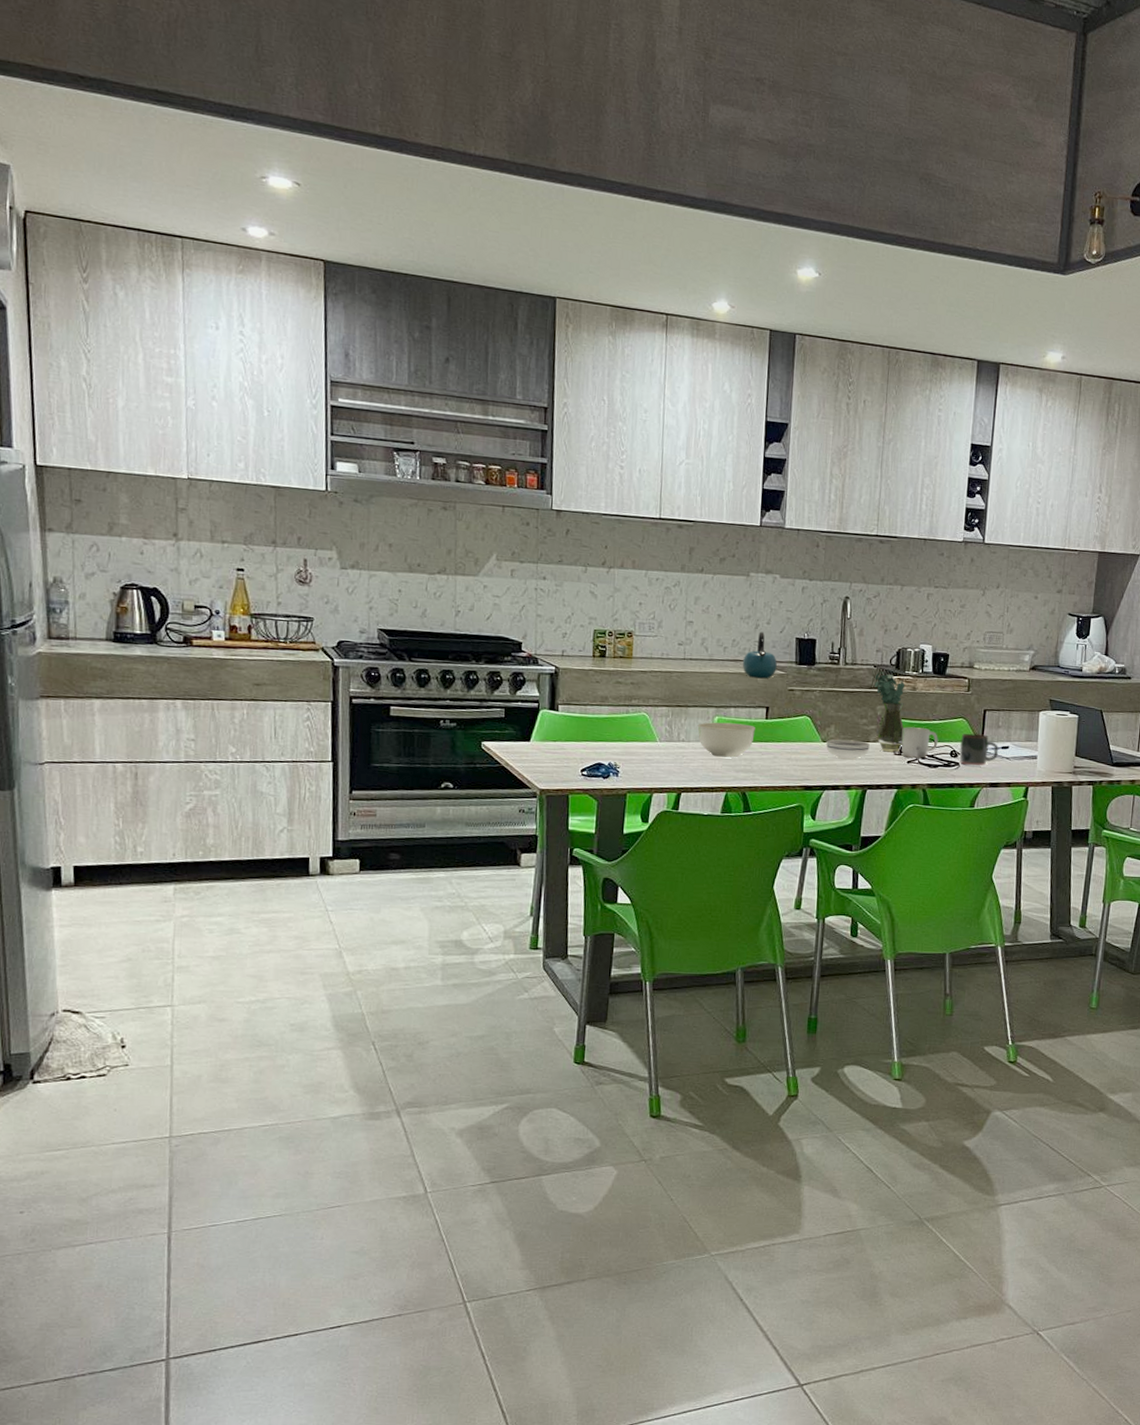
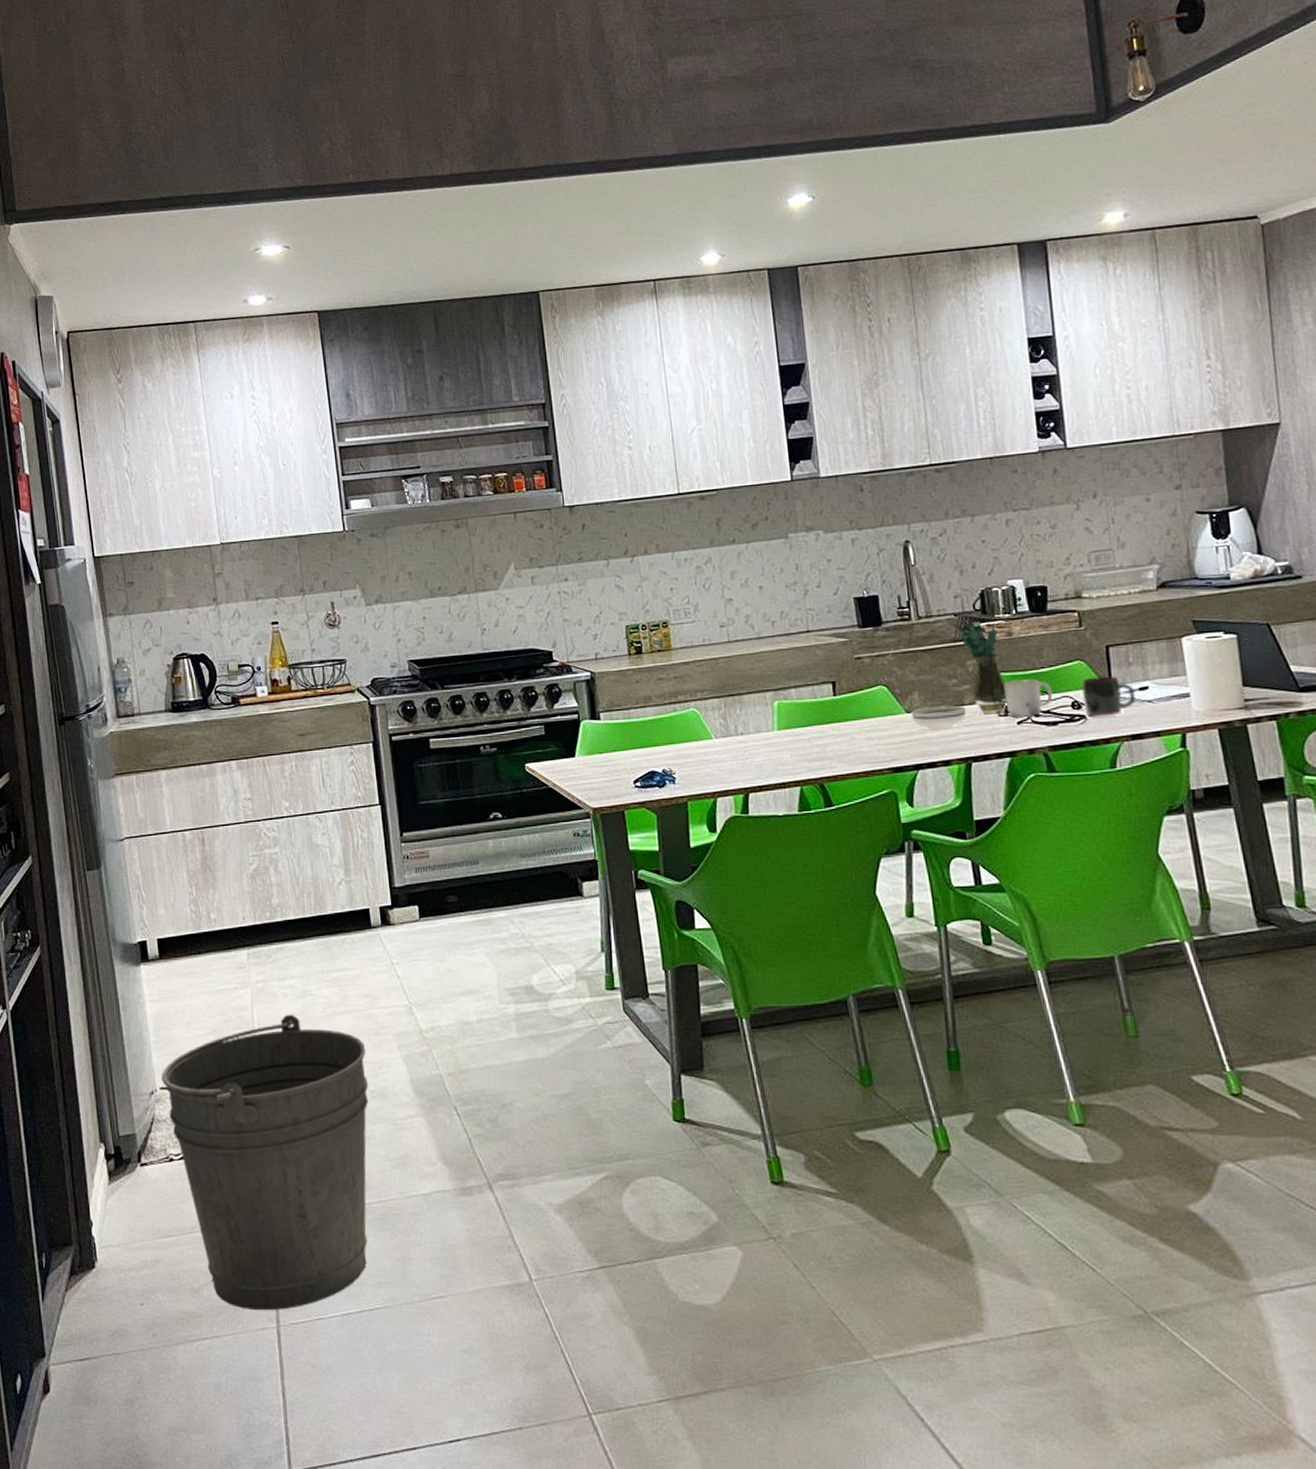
bucket: none [64,948,290,1218] -> present [161,1014,369,1311]
bowl: present [697,722,755,758] -> none [755,705,824,747]
kettle: present [742,632,777,679] -> none [795,597,837,651]

